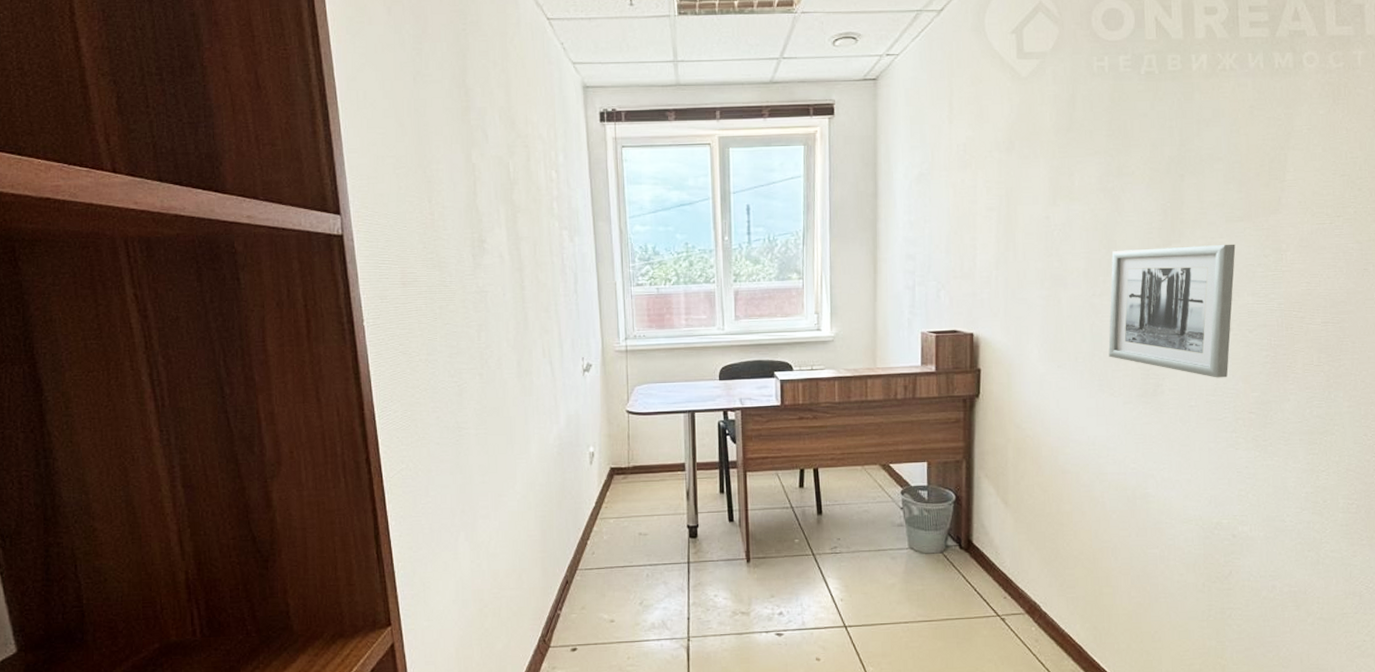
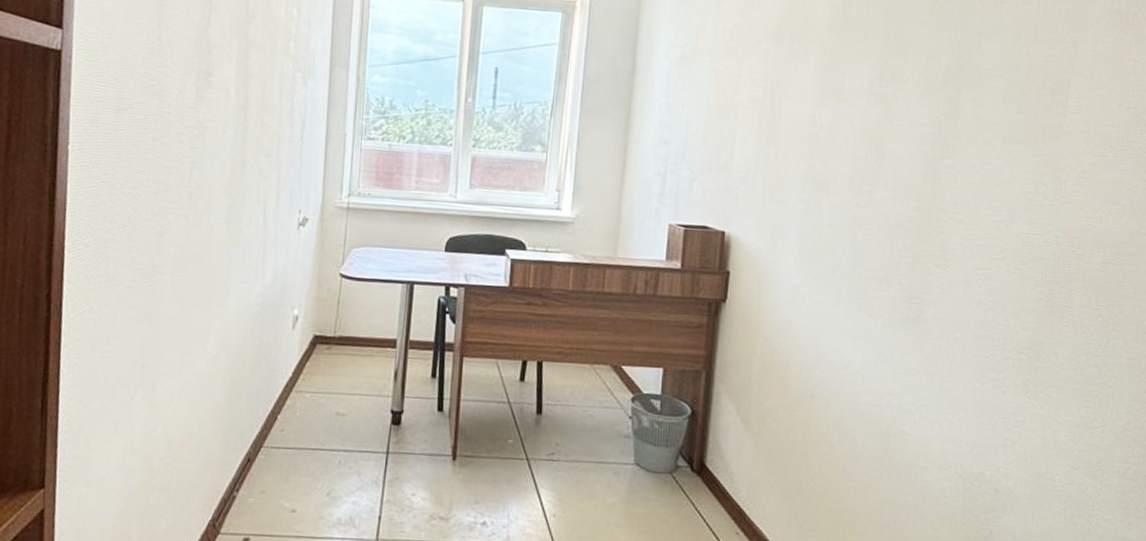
wall art: present [1108,244,1236,378] -> none [870,159,1012,311]

